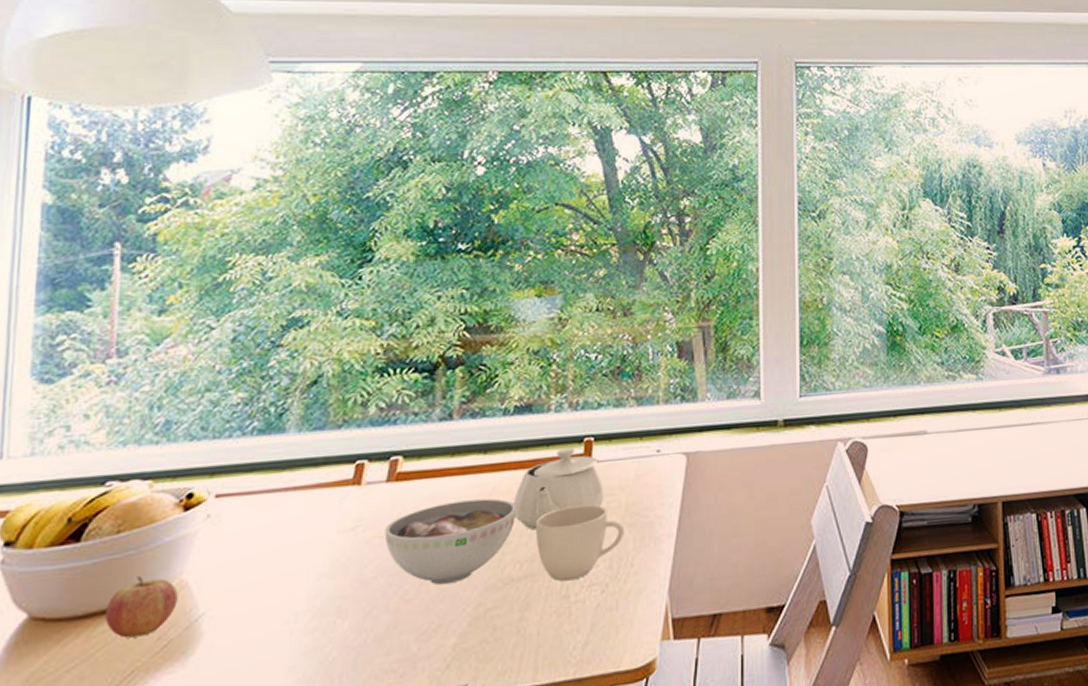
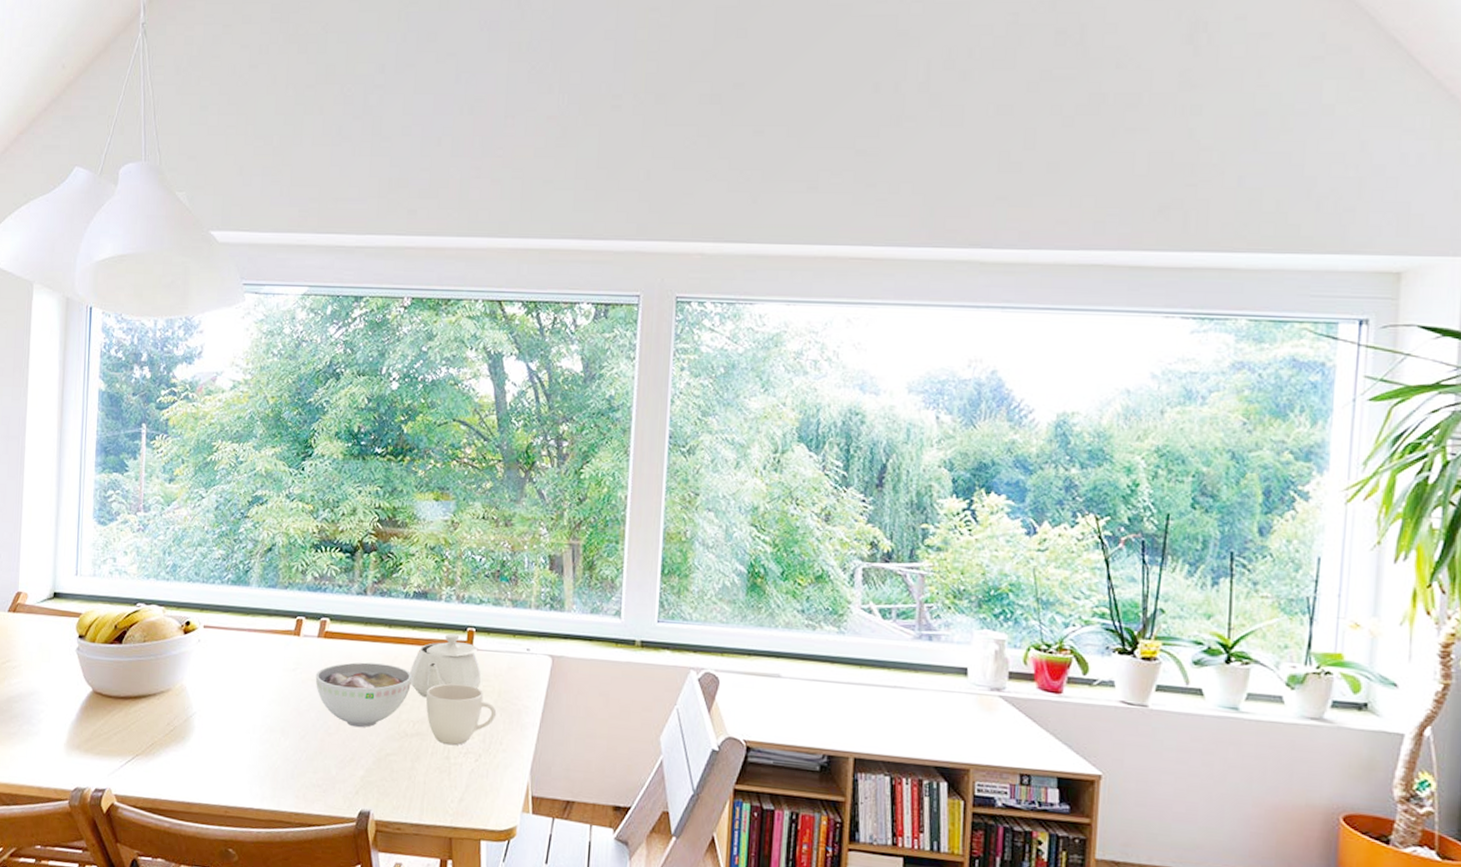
fruit: present [105,576,178,638] -> none [136,676,180,720]

